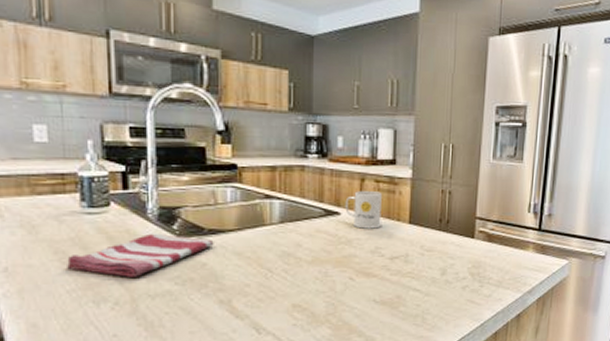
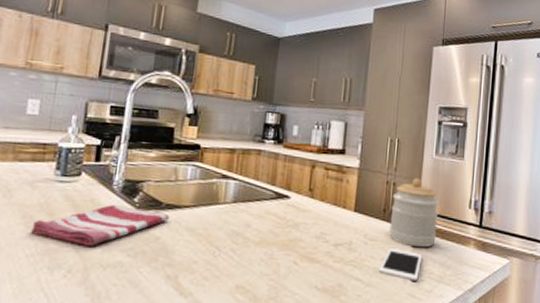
mug: present [345,191,382,229] -> none [295,177,330,215]
cell phone: none [438,258,480,287] -> present [379,248,422,281]
jar: none [446,185,498,255] -> present [389,178,440,248]

